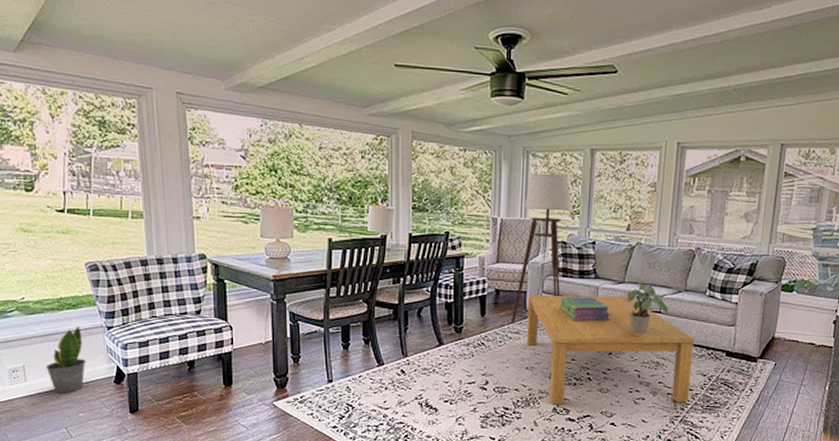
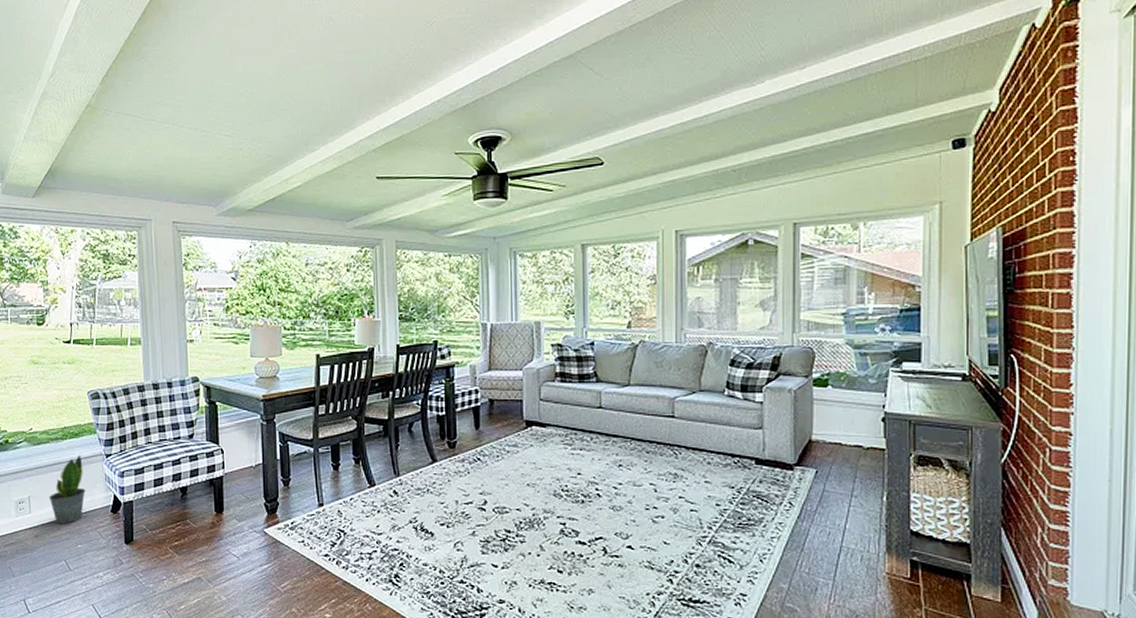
floor lamp: present [511,173,572,324] -> none [508,273,565,437]
coffee table: present [526,295,695,405] -> none [525,400,716,526]
stack of books: present [559,297,610,322] -> none [559,403,617,431]
potted plant: present [626,283,669,334] -> none [633,385,683,442]

